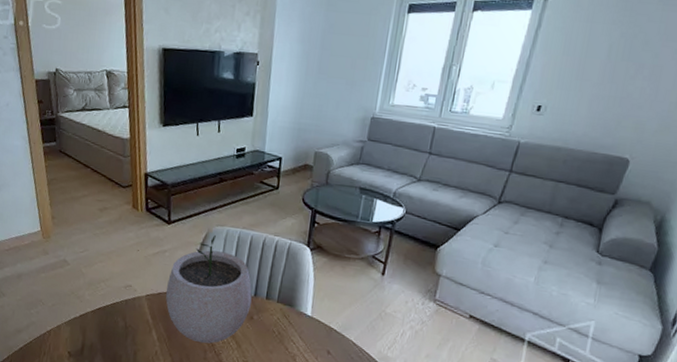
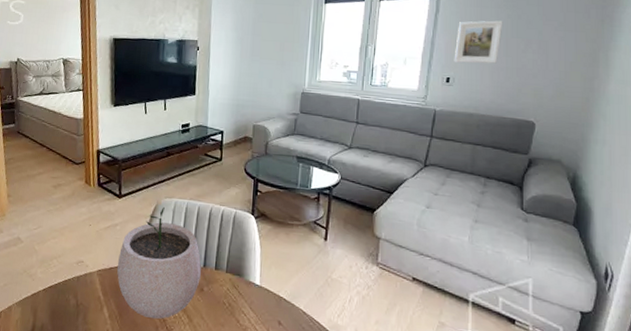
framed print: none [549,39,615,91] -> present [454,20,503,64]

